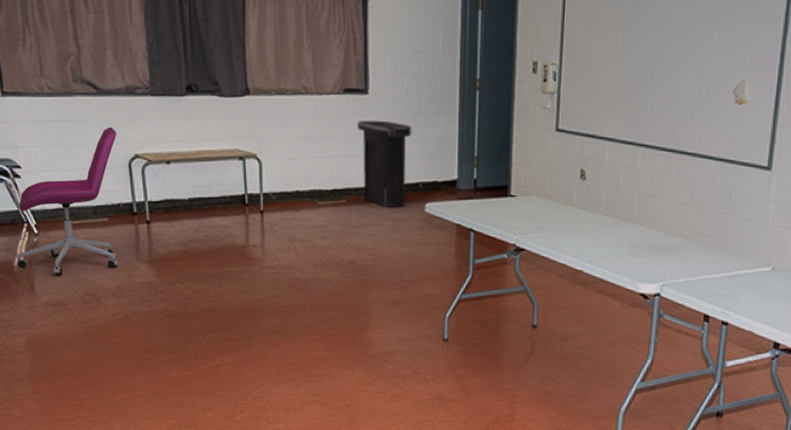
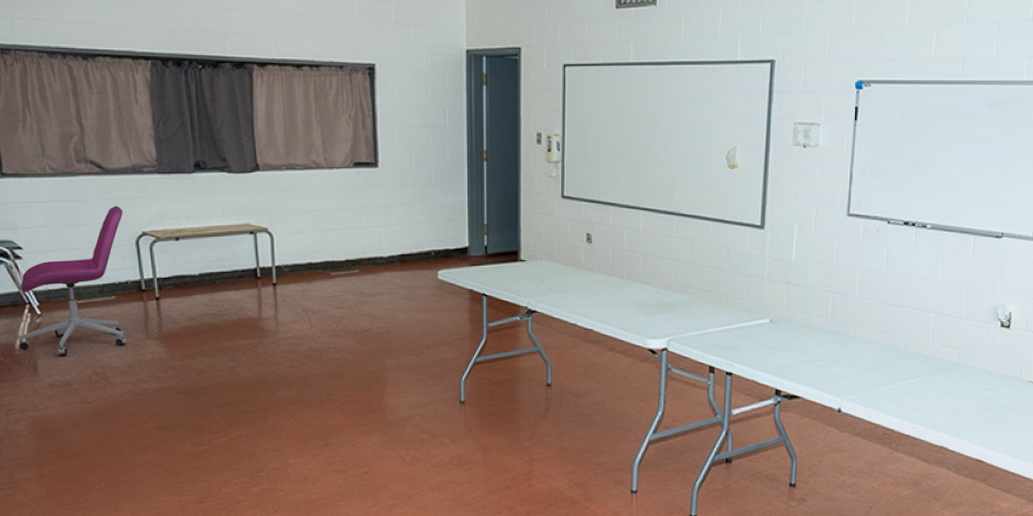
trash can: present [357,120,412,208] -> none [368,192,422,276]

